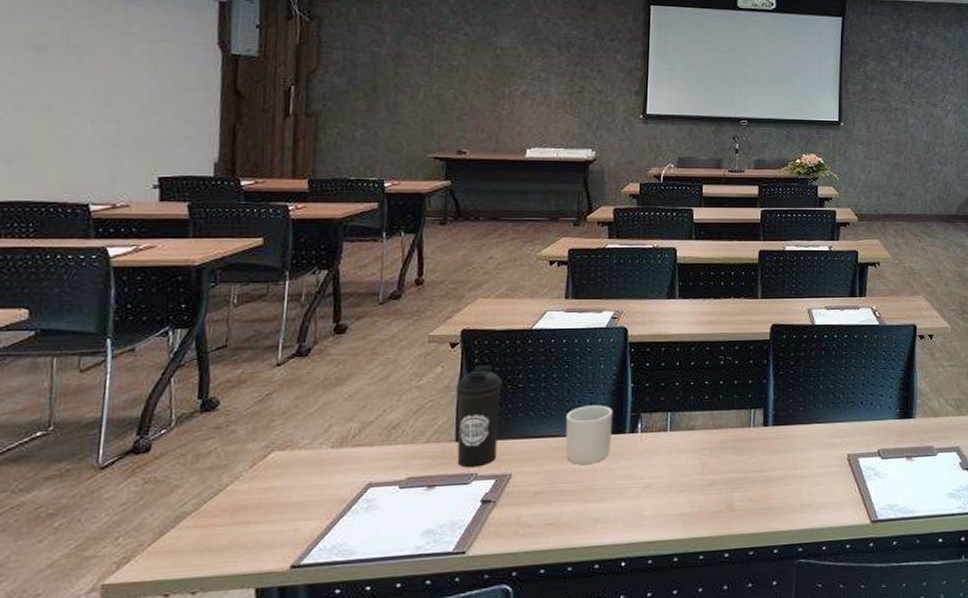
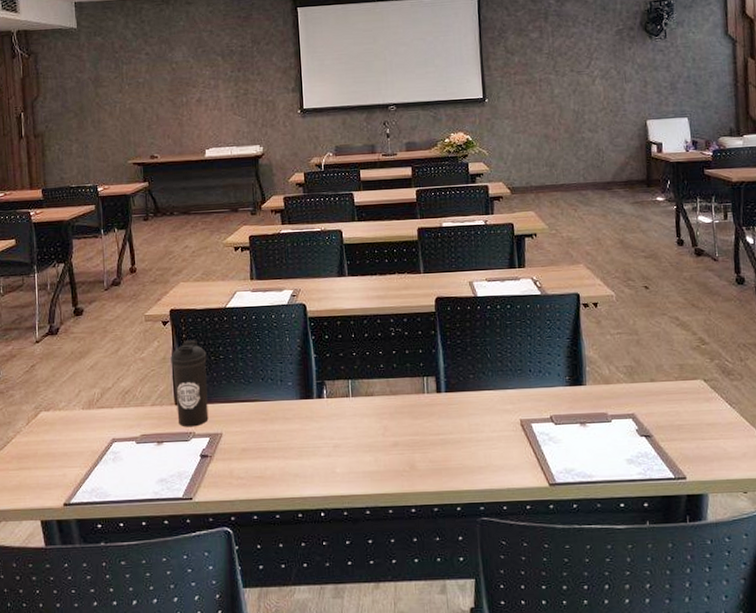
mug: present [565,405,613,464] -> none [261,373,302,426]

